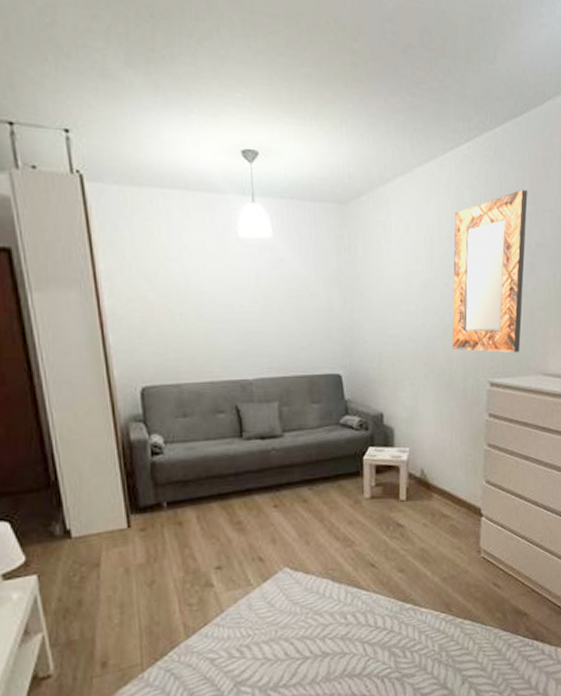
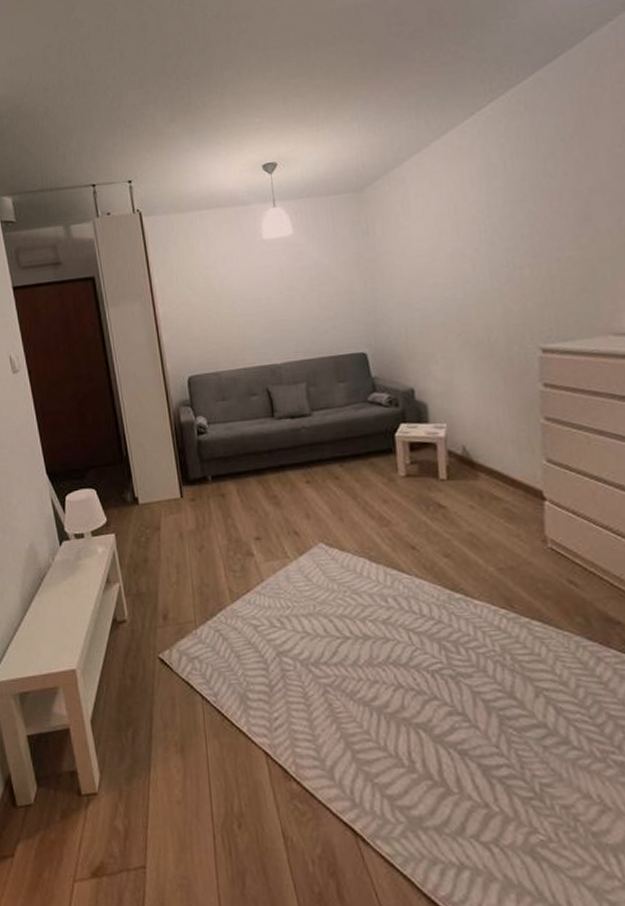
home mirror: present [452,190,528,353] -> none [481,135,579,318]

